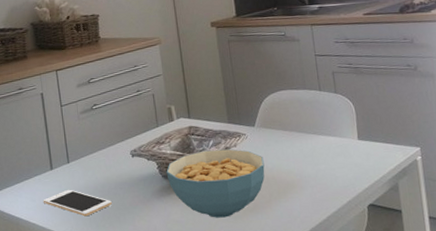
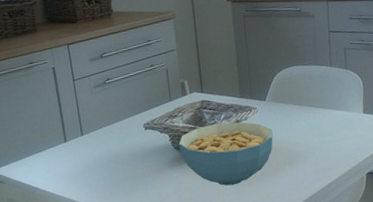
cell phone: present [43,189,112,217] -> none [57,160,125,185]

